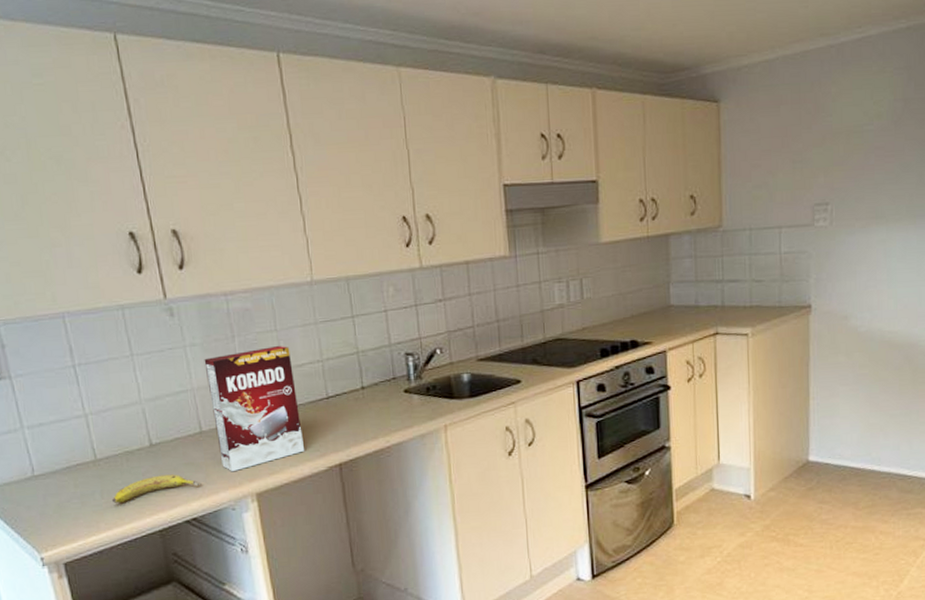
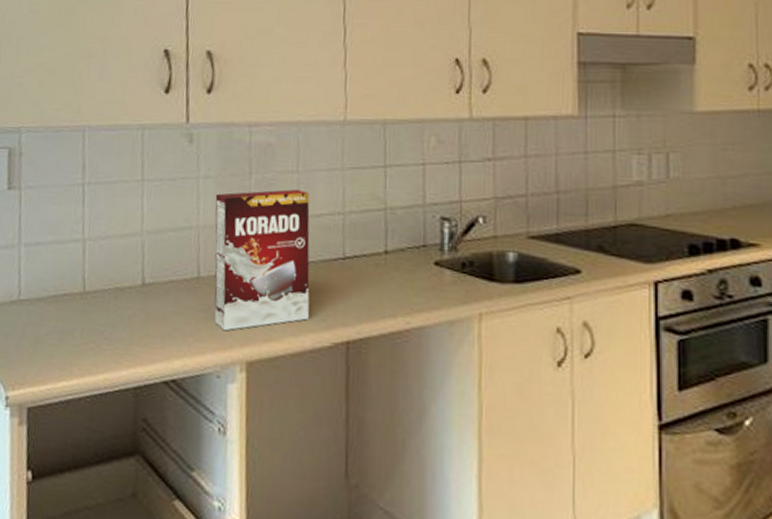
fruit: present [111,474,203,503] -> none [90,321,190,347]

